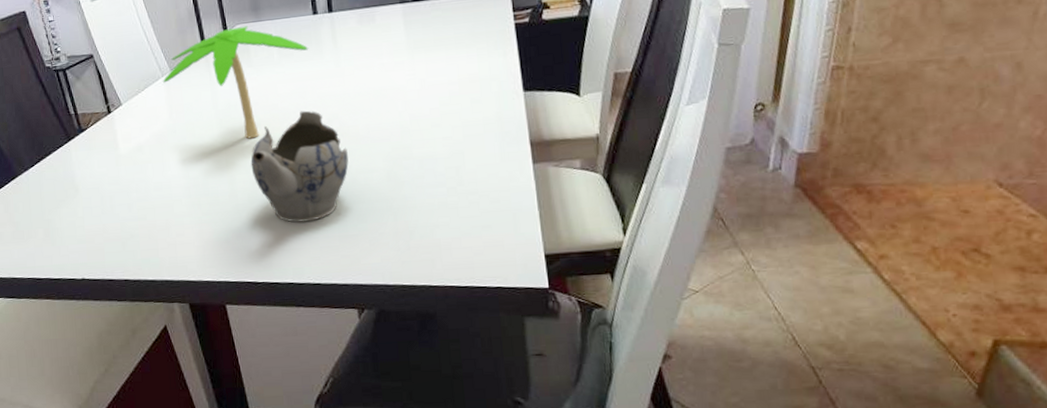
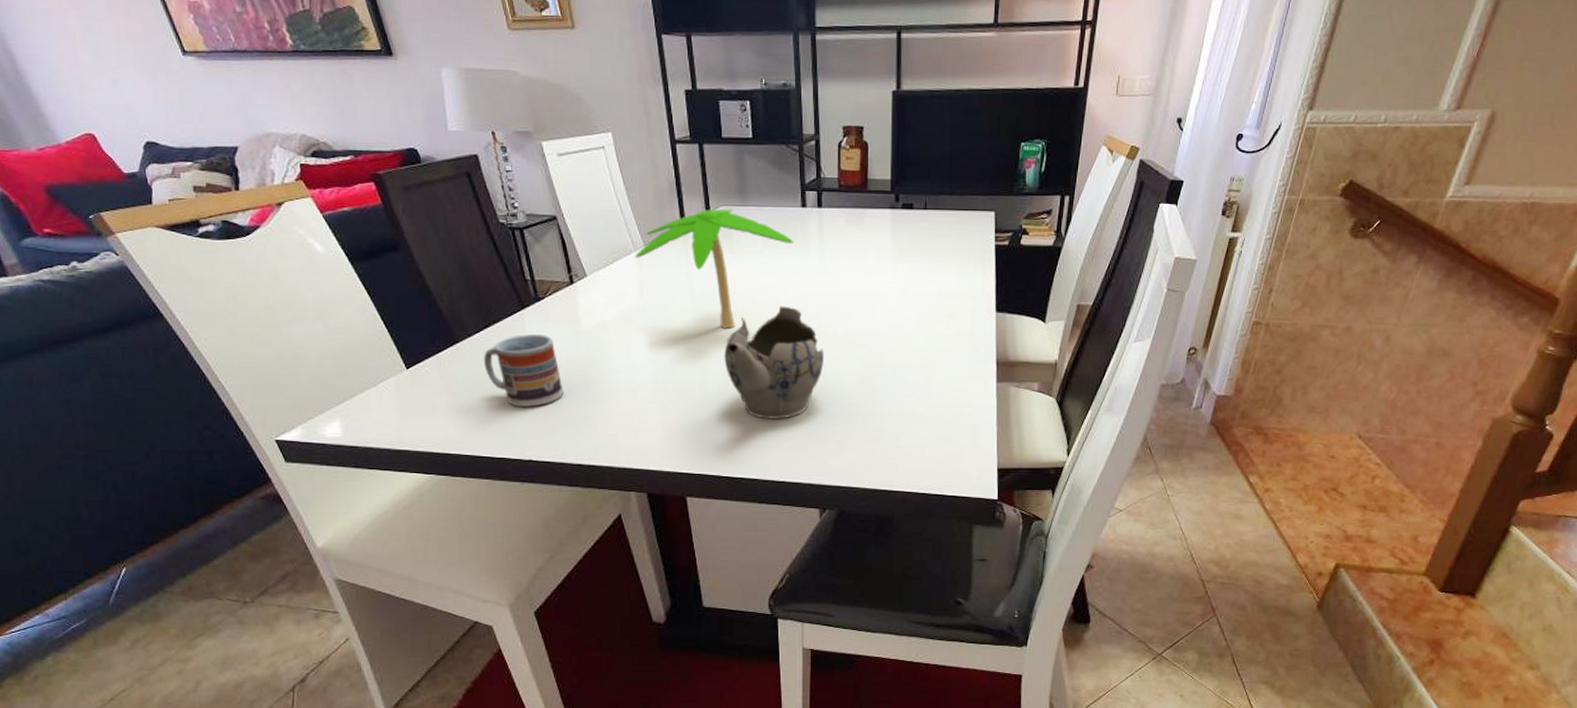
cup: none [39,161,108,230] -> present [484,333,564,407]

